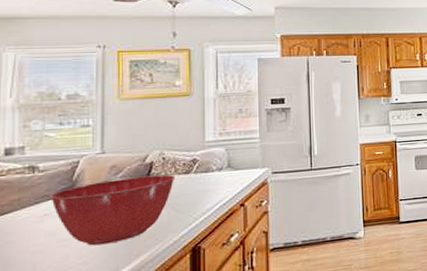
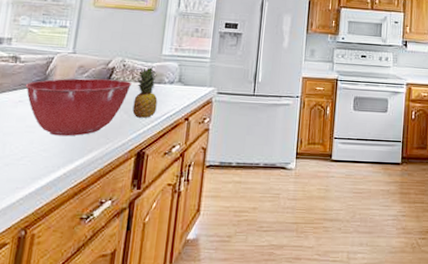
fruit: none [180,155,207,212] -> present [132,66,158,118]

